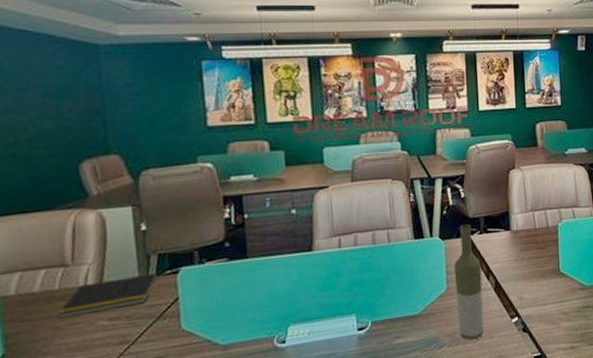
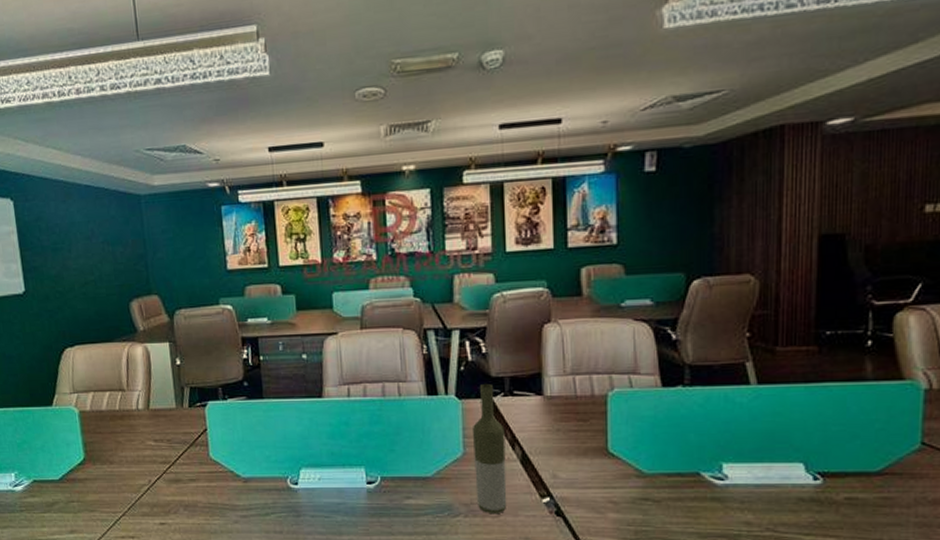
notepad: present [57,272,159,319] -> none [118,403,191,435]

